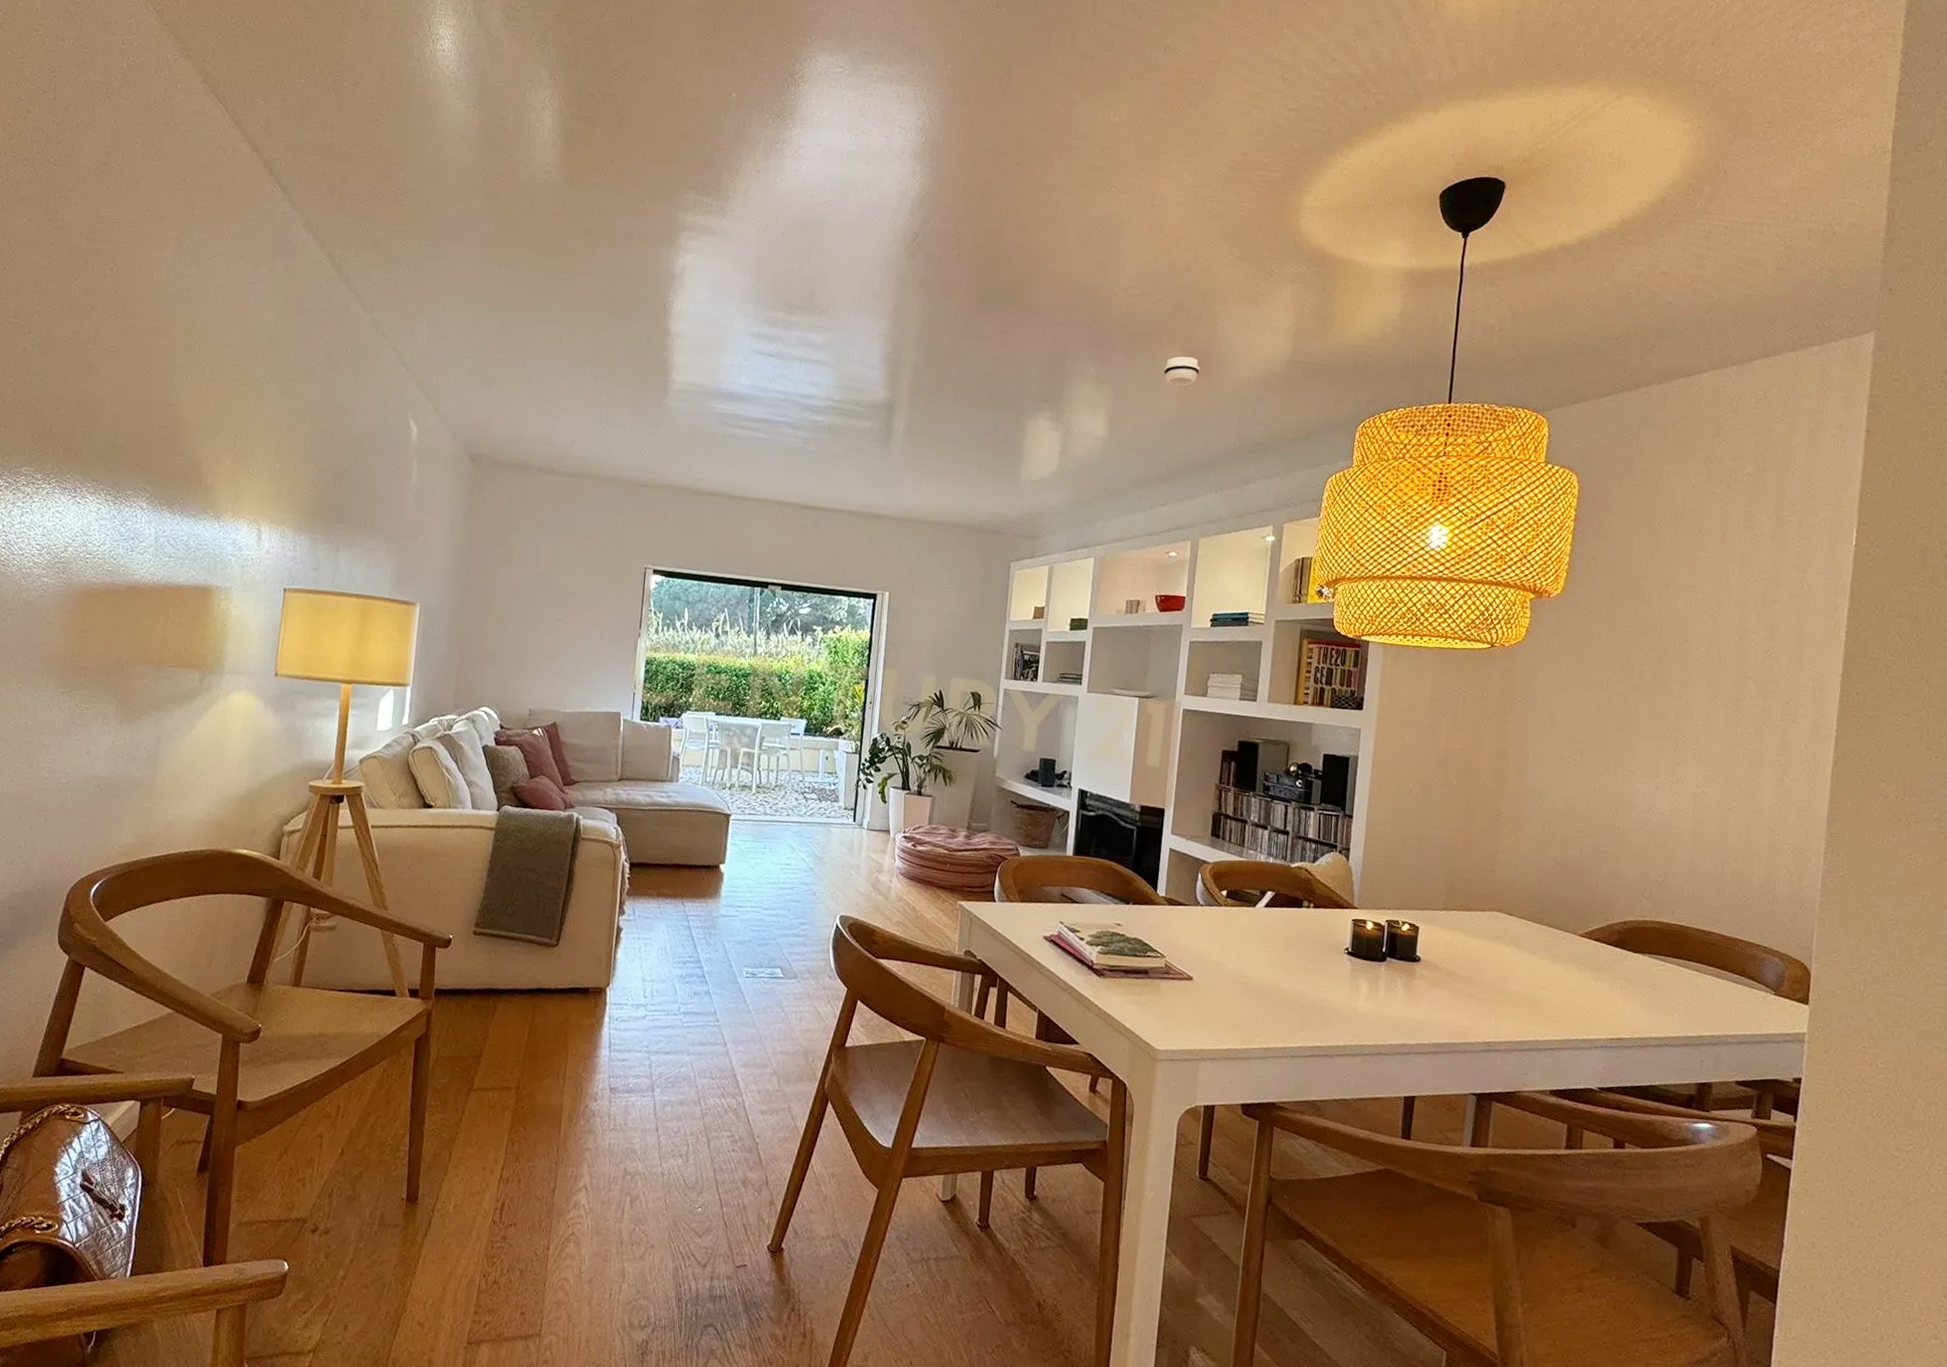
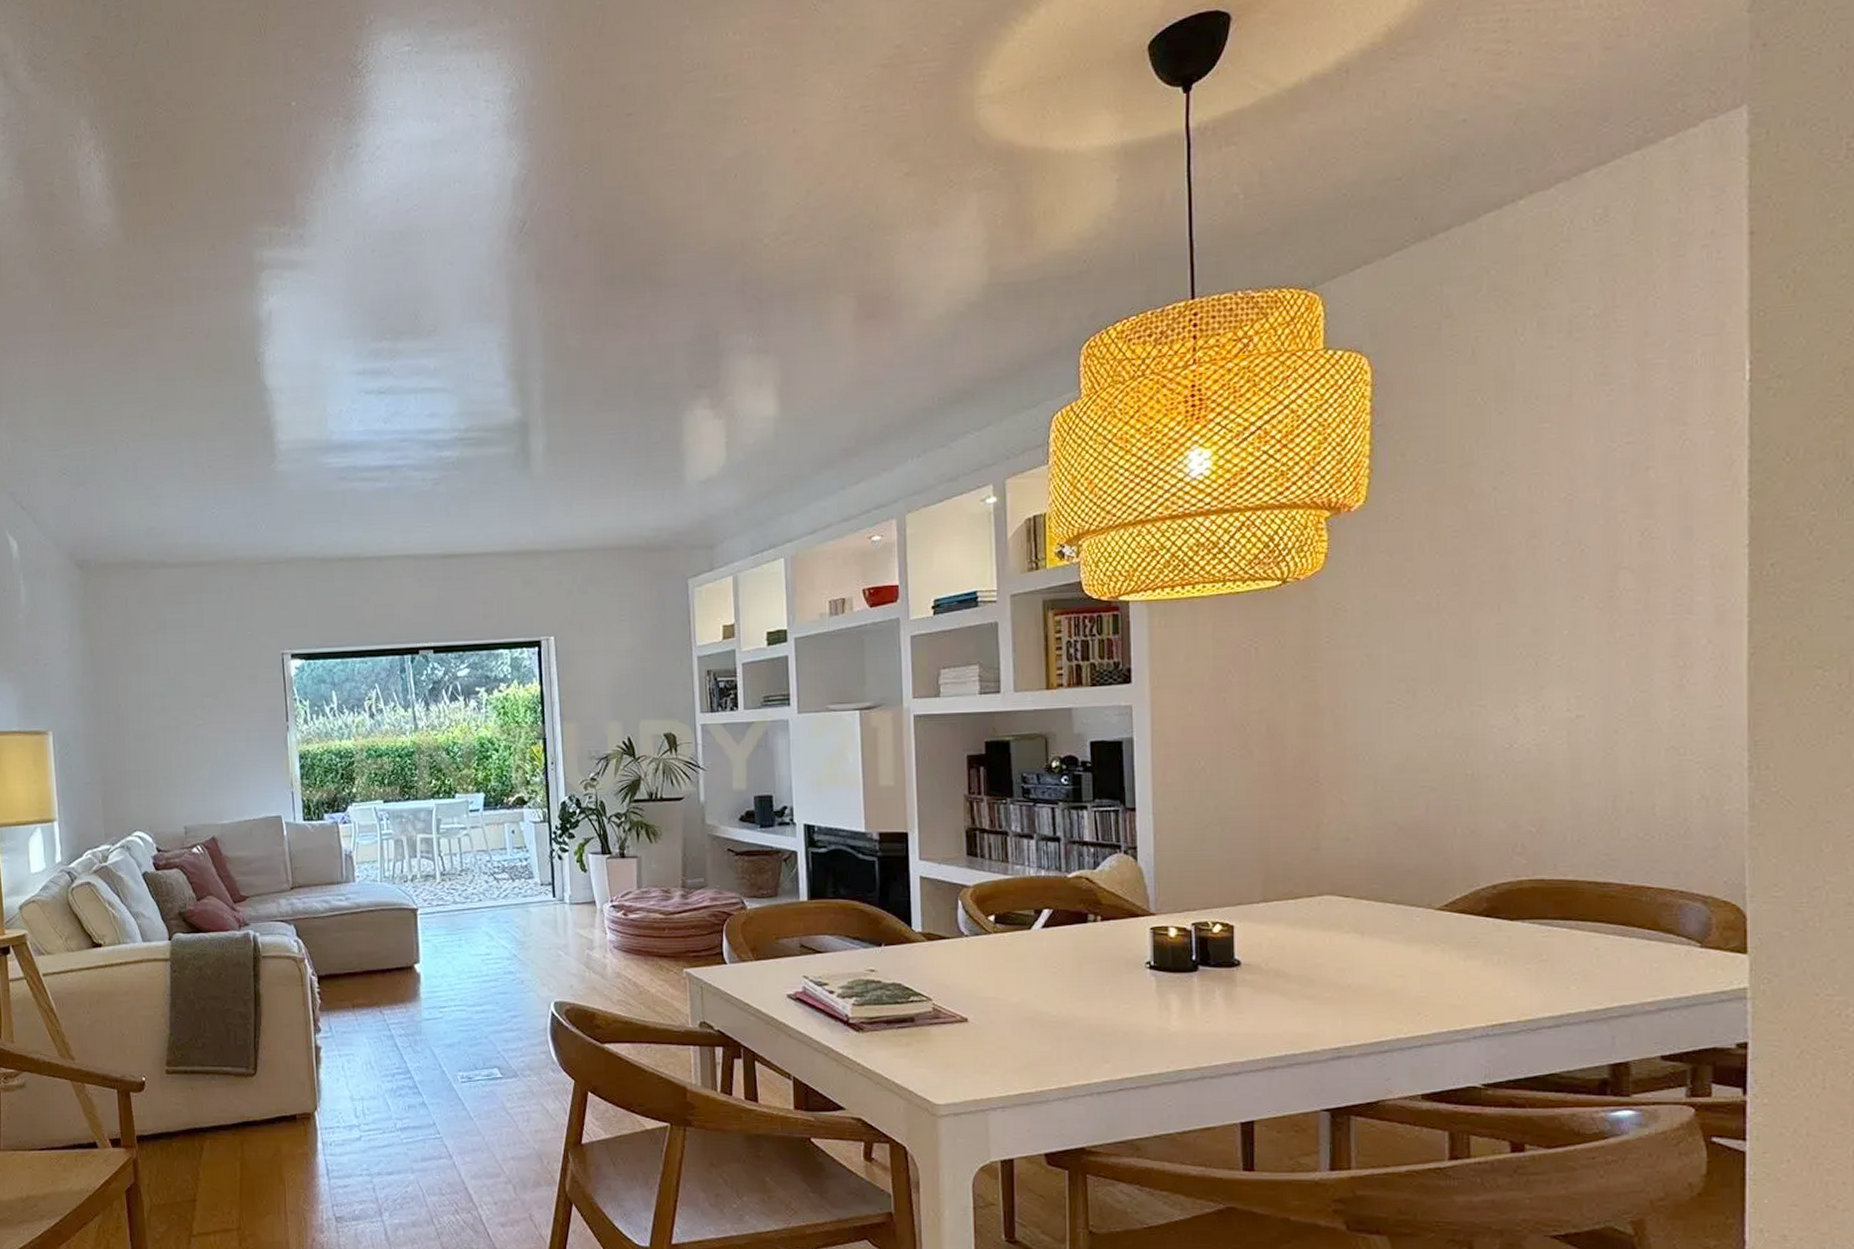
smoke detector: present [1164,356,1200,386] -> none [836,302,879,341]

